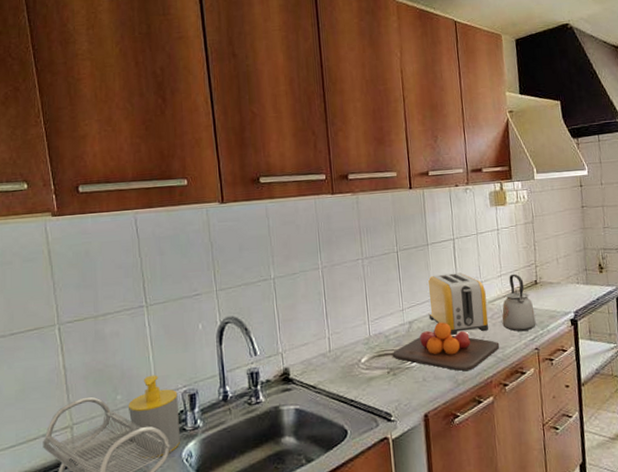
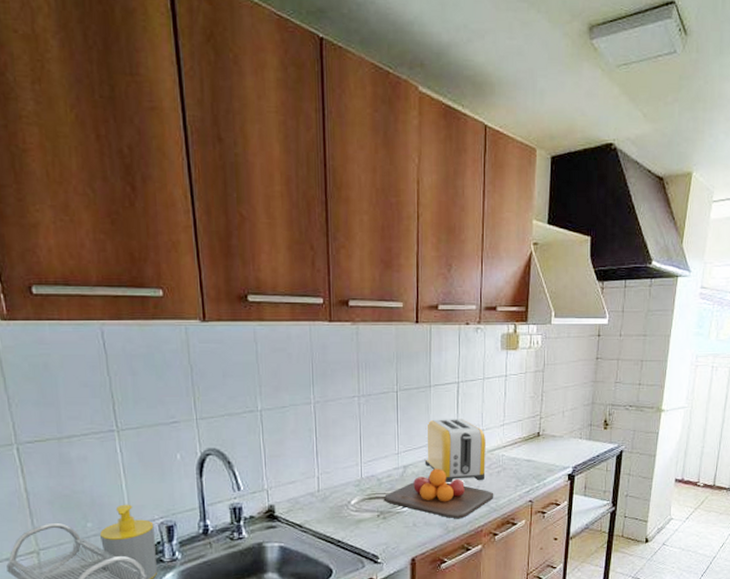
kettle: present [502,274,536,332] -> none [499,424,533,483]

